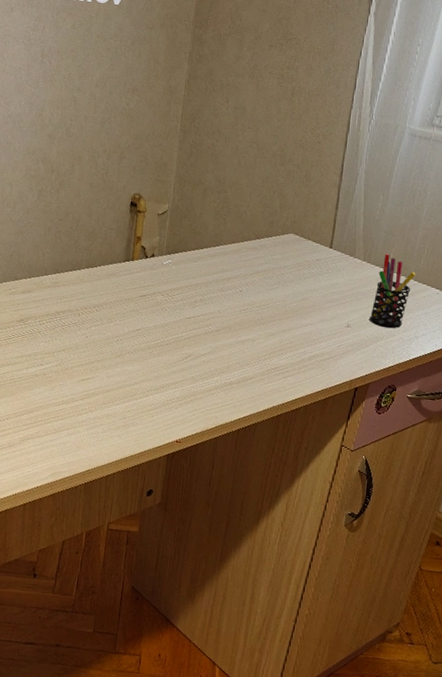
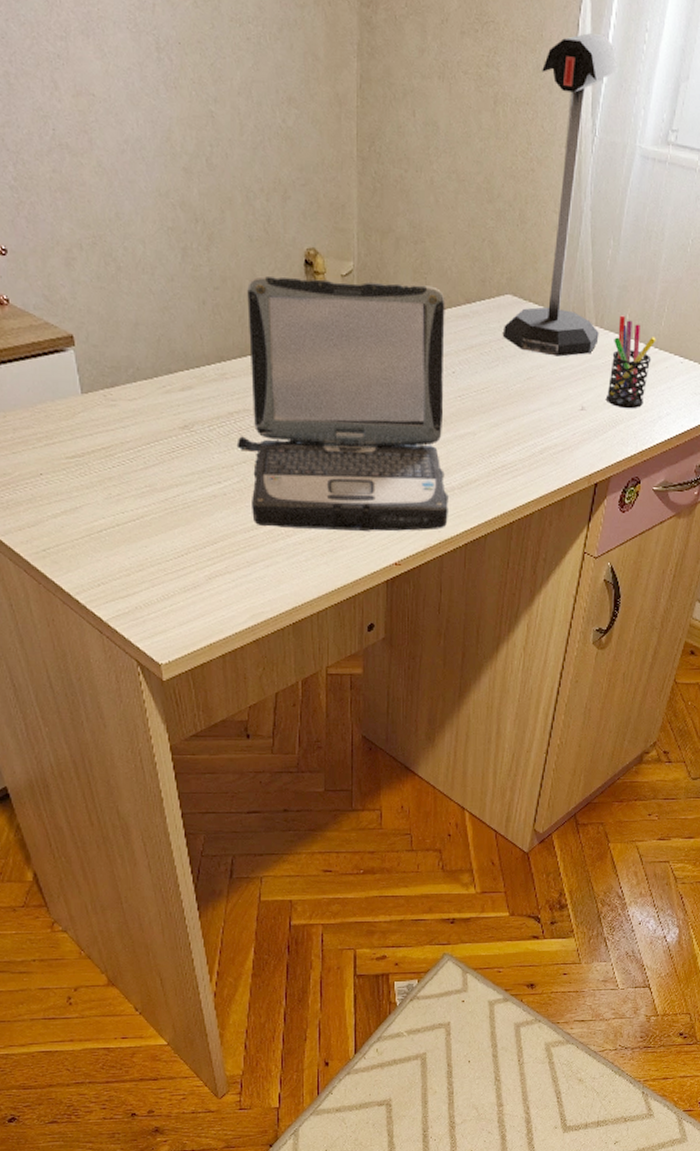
laptop: none [59,212,239,416] -> present [236,276,448,532]
desk lamp: none [285,46,394,284] -> present [504,33,618,357]

